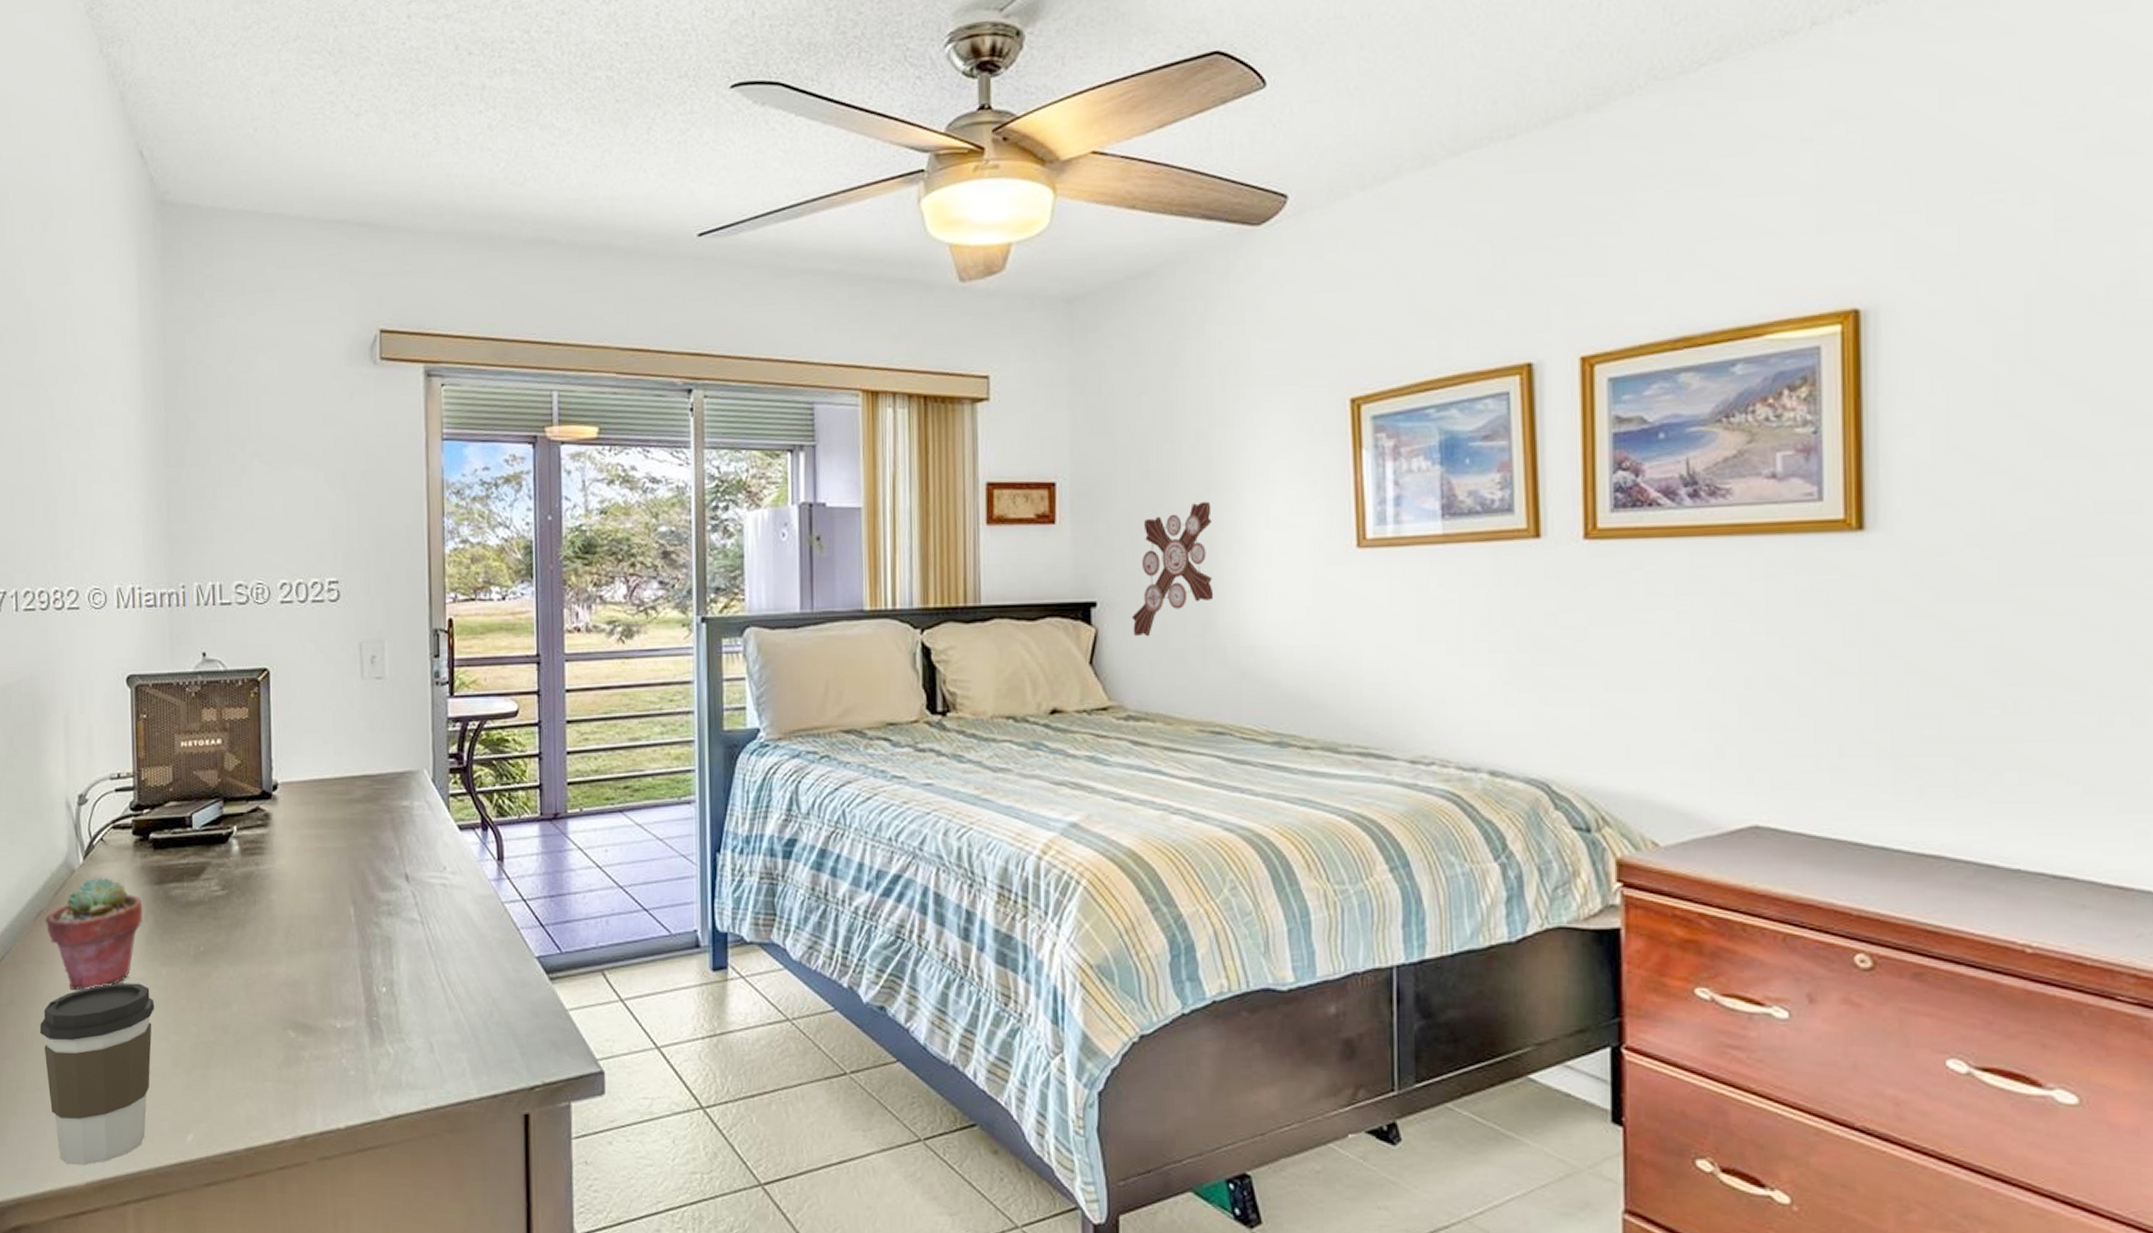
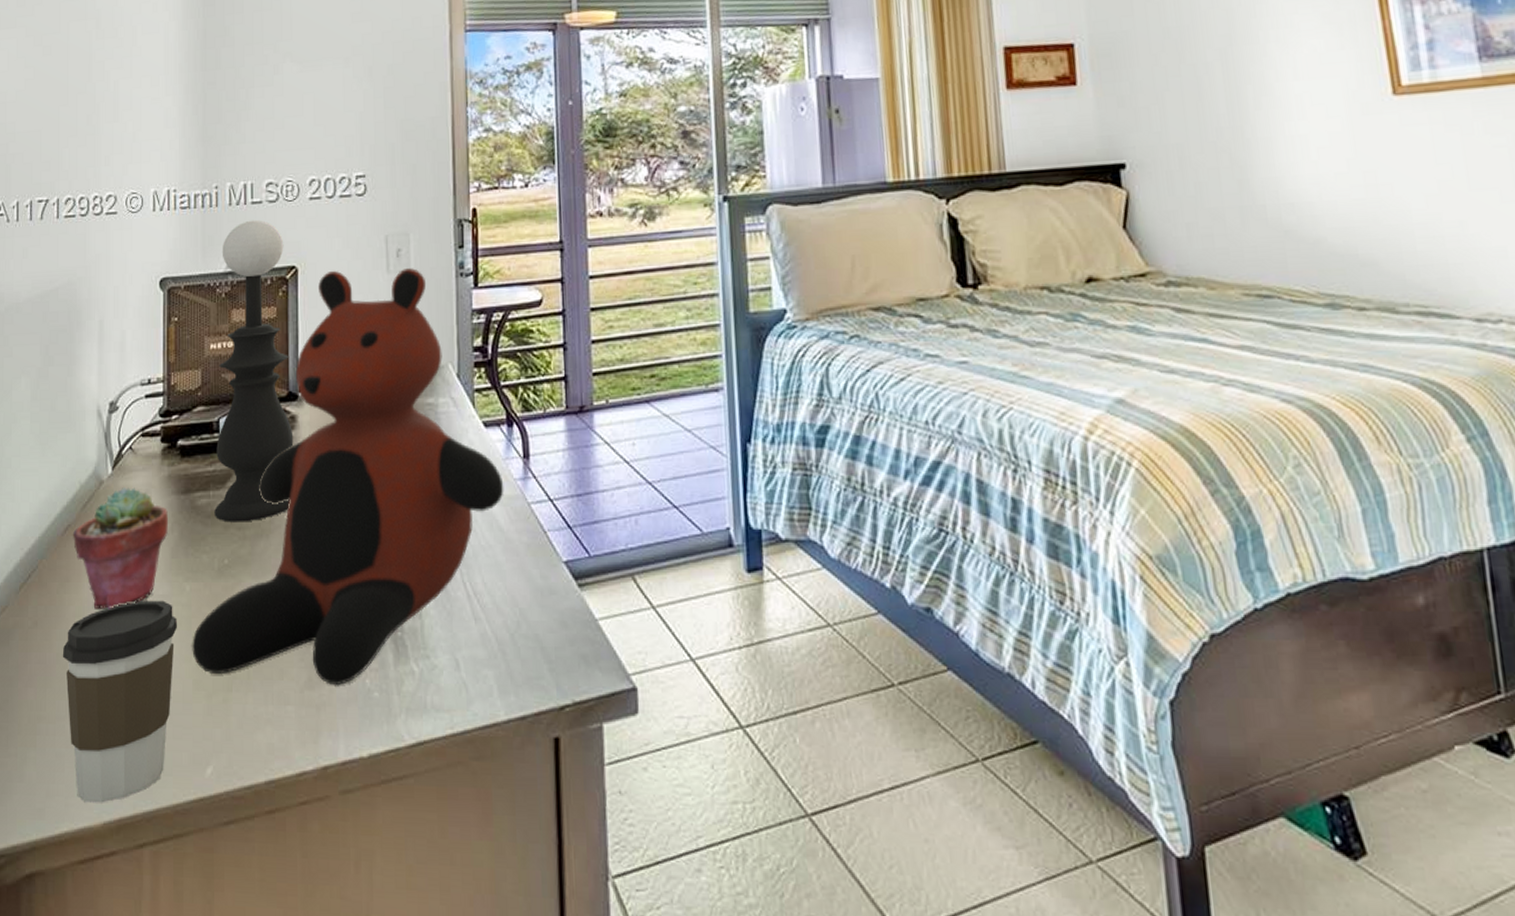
teddy bear: none [168,674,479,1065] -> present [191,268,504,686]
table lamp: none [189,621,268,913] -> present [214,219,294,523]
decorative cross: present [1131,501,1214,637] -> none [1163,55,1248,198]

